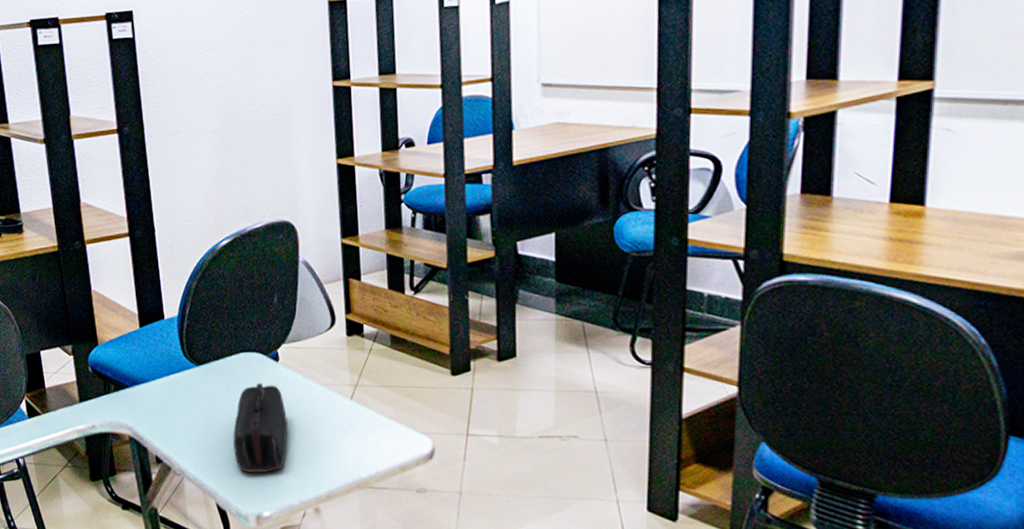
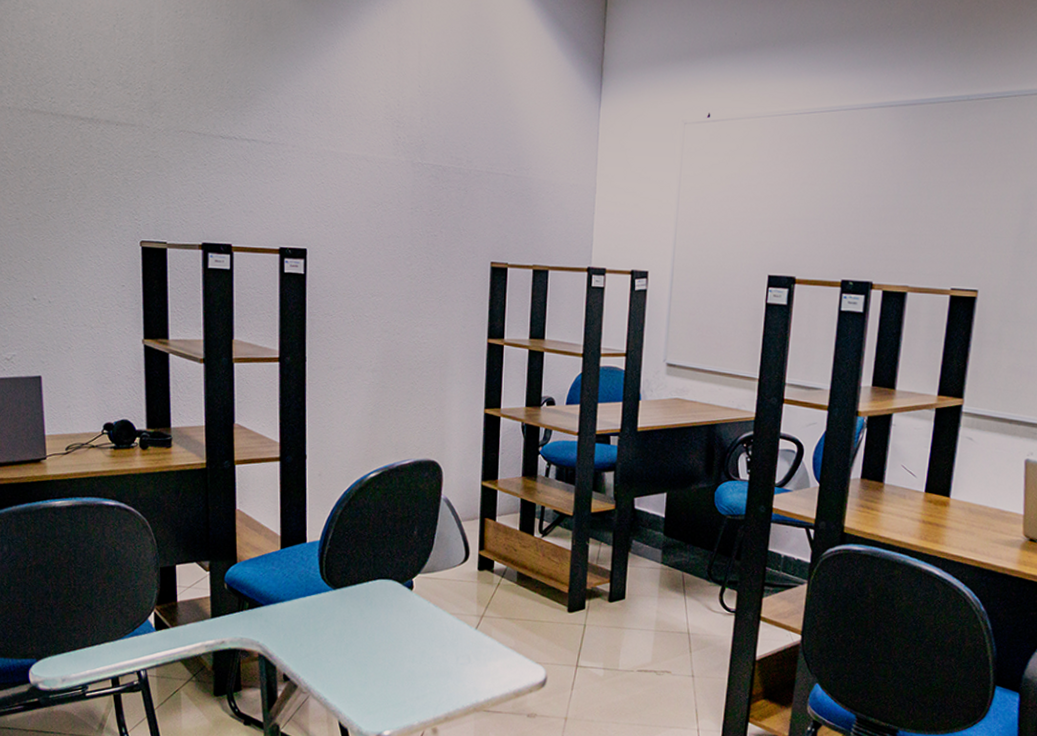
pencil case: present [233,383,288,472] -> none [361,608,415,694]

